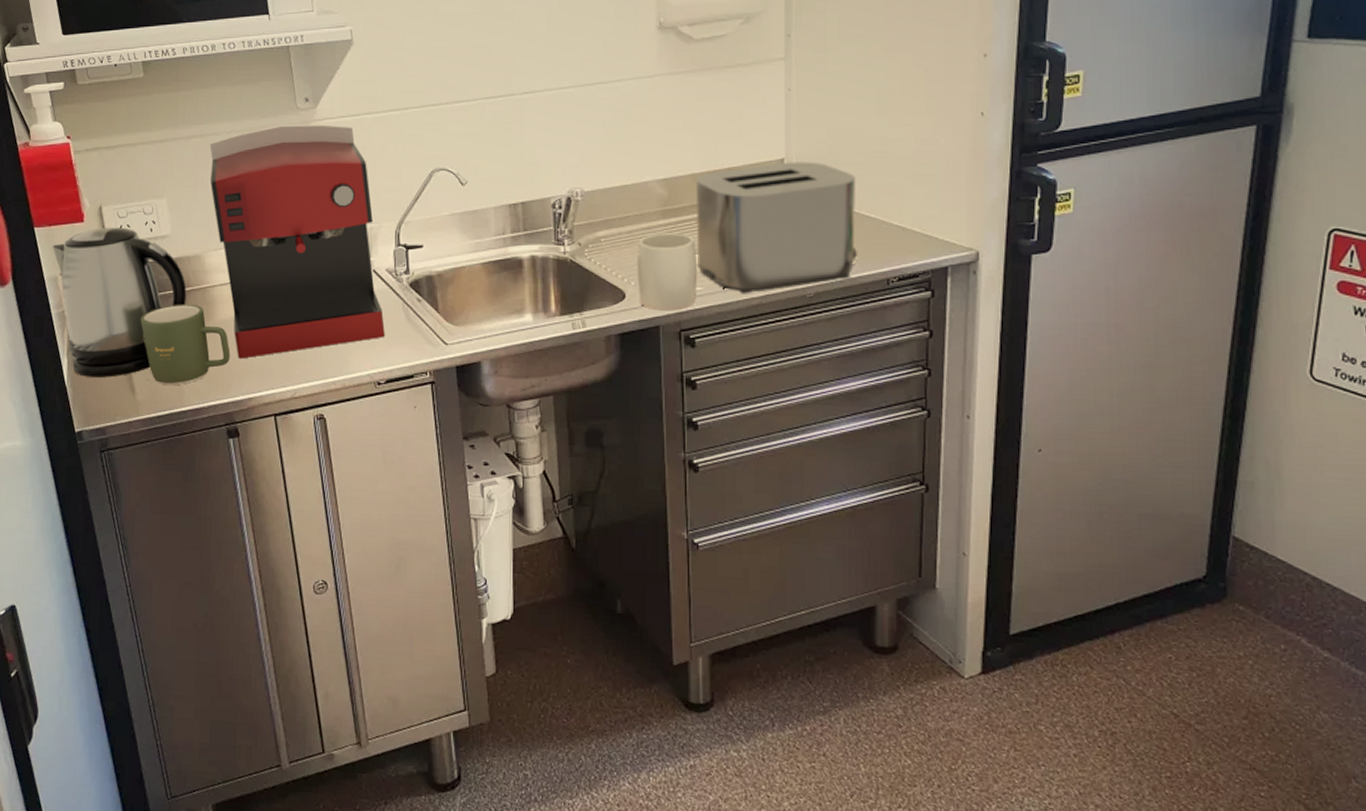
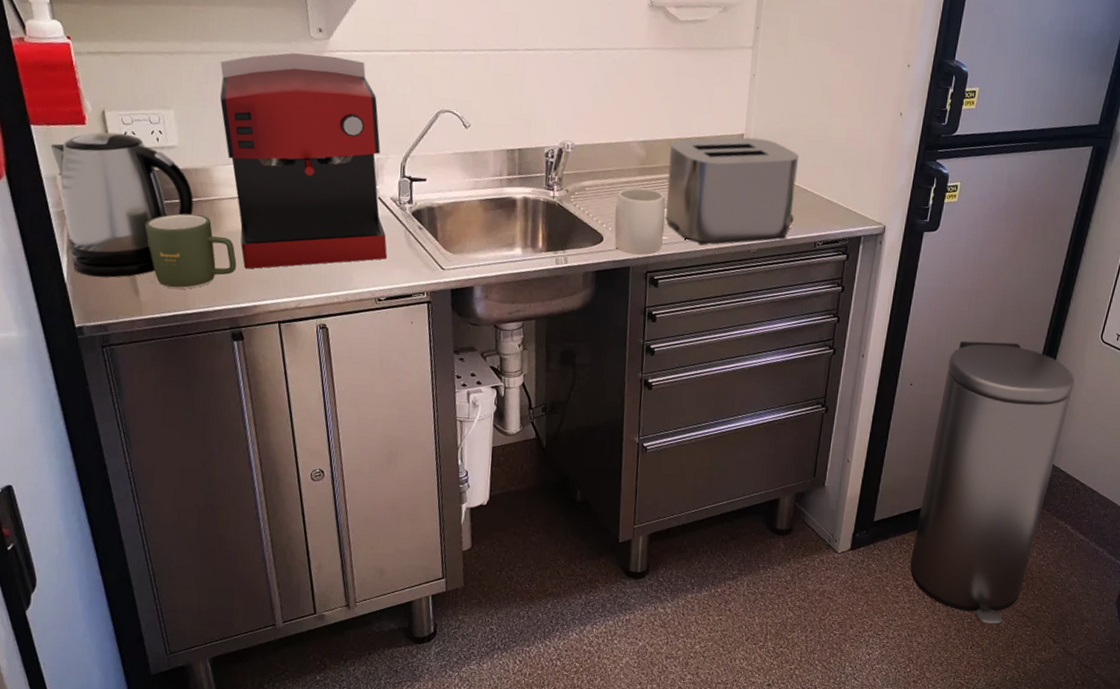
pedal bin: none [1070,388,1280,782] -> present [910,341,1075,625]

